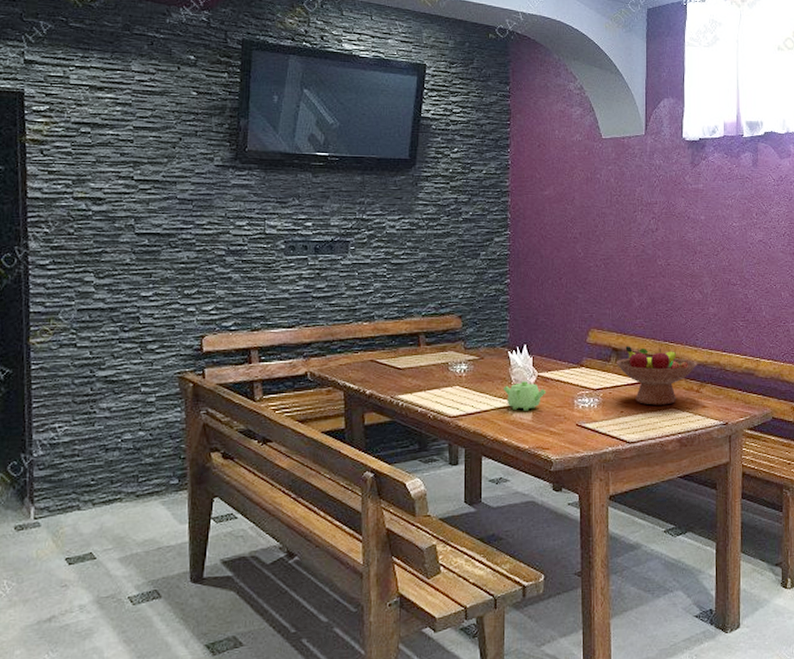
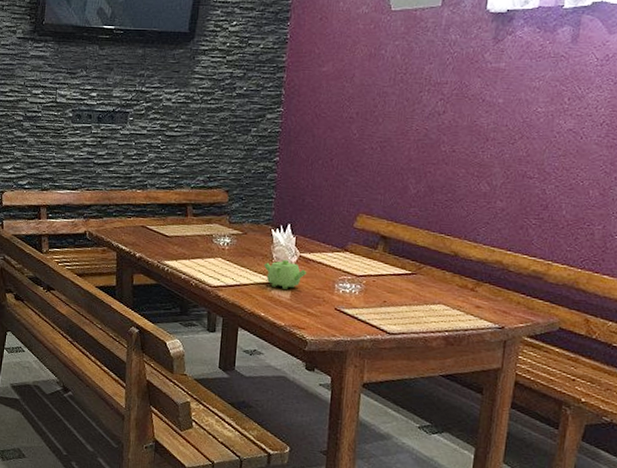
fruit bowl: present [616,346,698,405] -> none [384,235,476,301]

